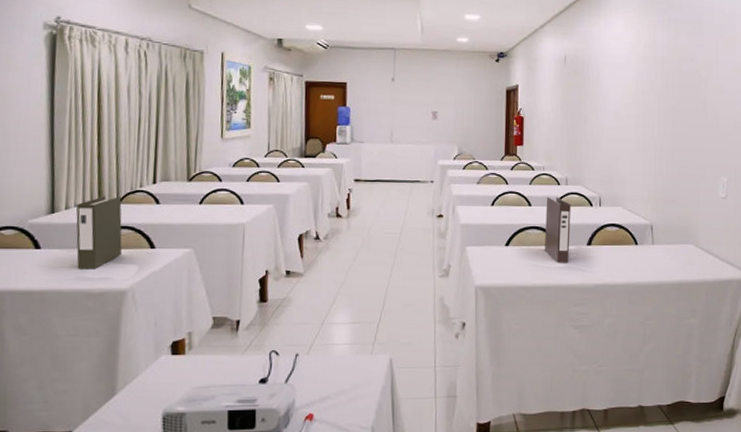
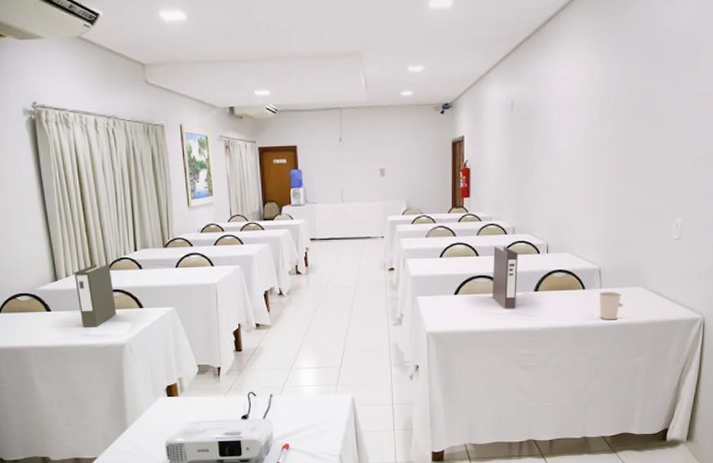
cup: none [652,248,675,278] -> present [599,291,623,320]

